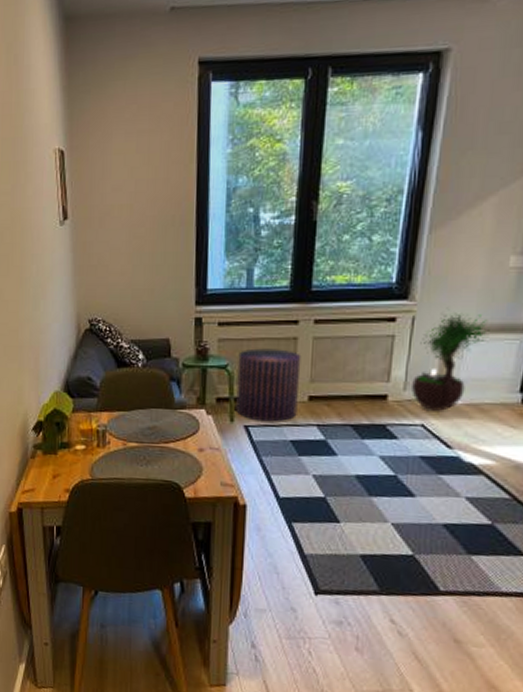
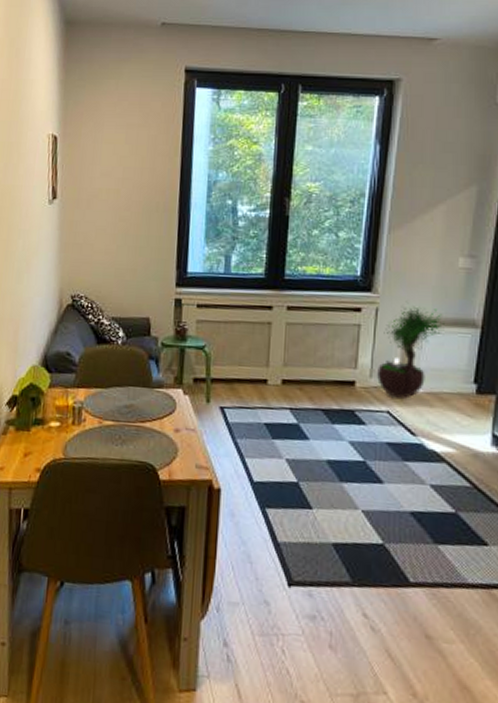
pouf: present [236,348,301,422] -> none [212,331,275,404]

